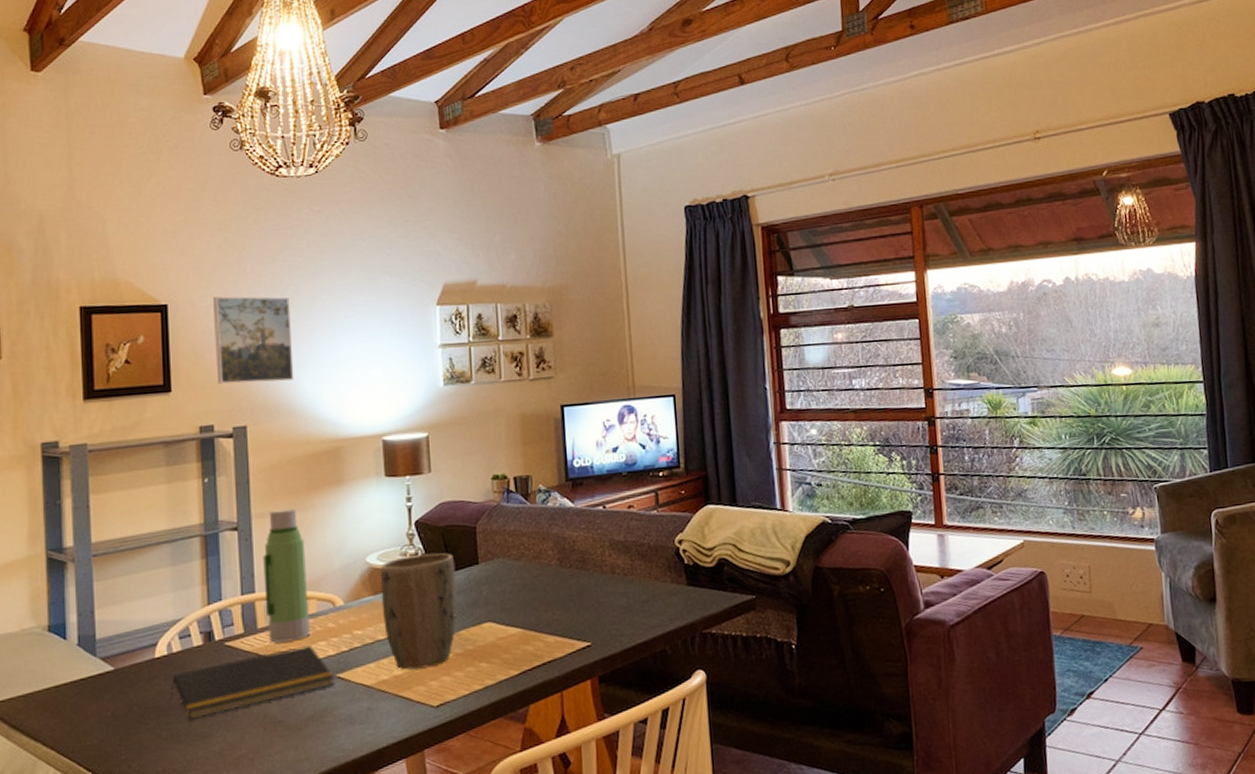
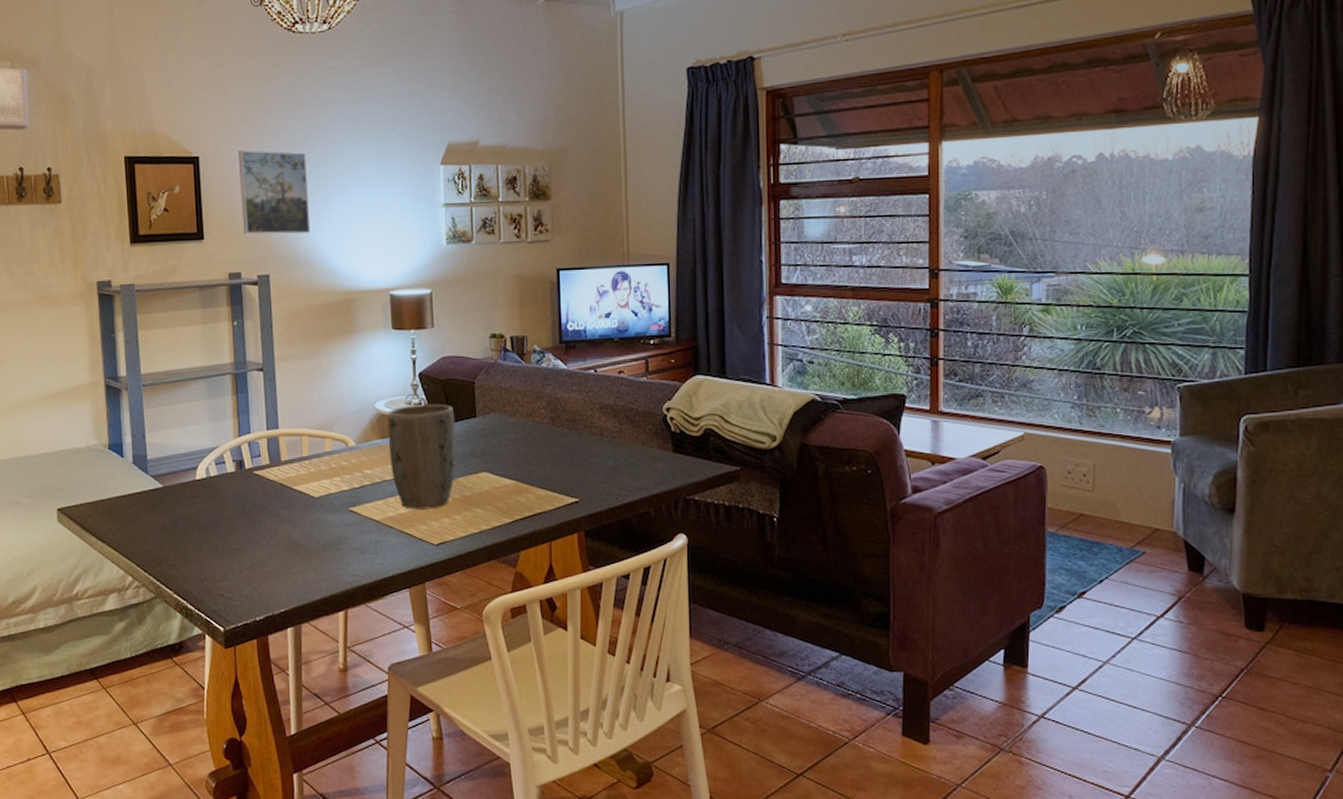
notepad: present [170,645,335,720] -> none [209,480,348,536]
water bottle: present [263,508,310,643] -> none [285,354,326,475]

